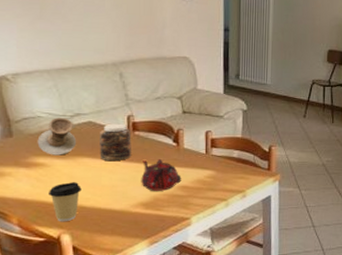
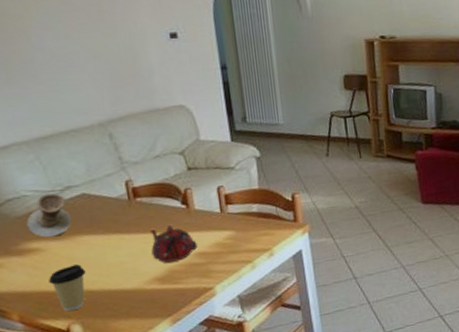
jar: present [100,123,131,160] -> none [97,191,136,236]

